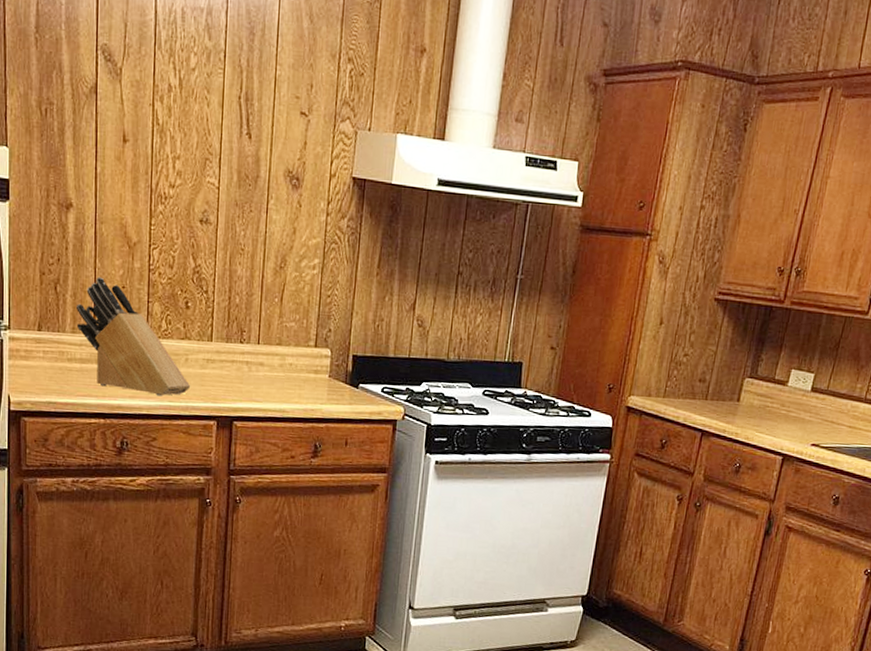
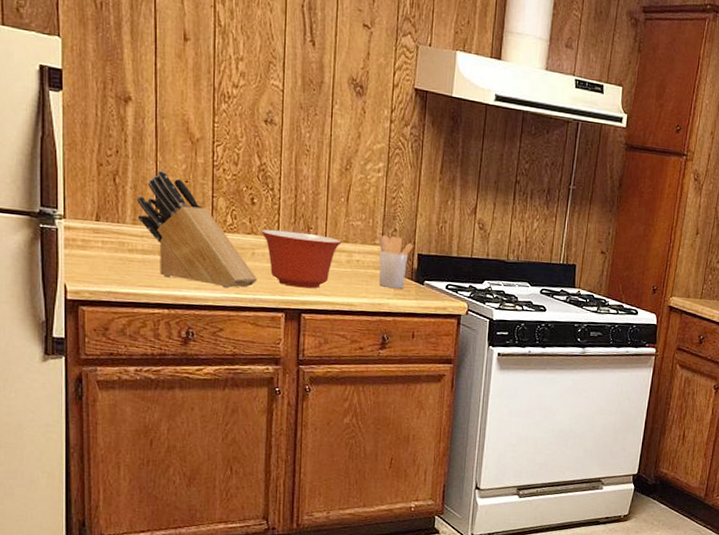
mixing bowl: none [194,334,275,395] -> present [261,229,342,289]
utensil holder: none [311,335,349,394] -> present [378,234,414,289]

